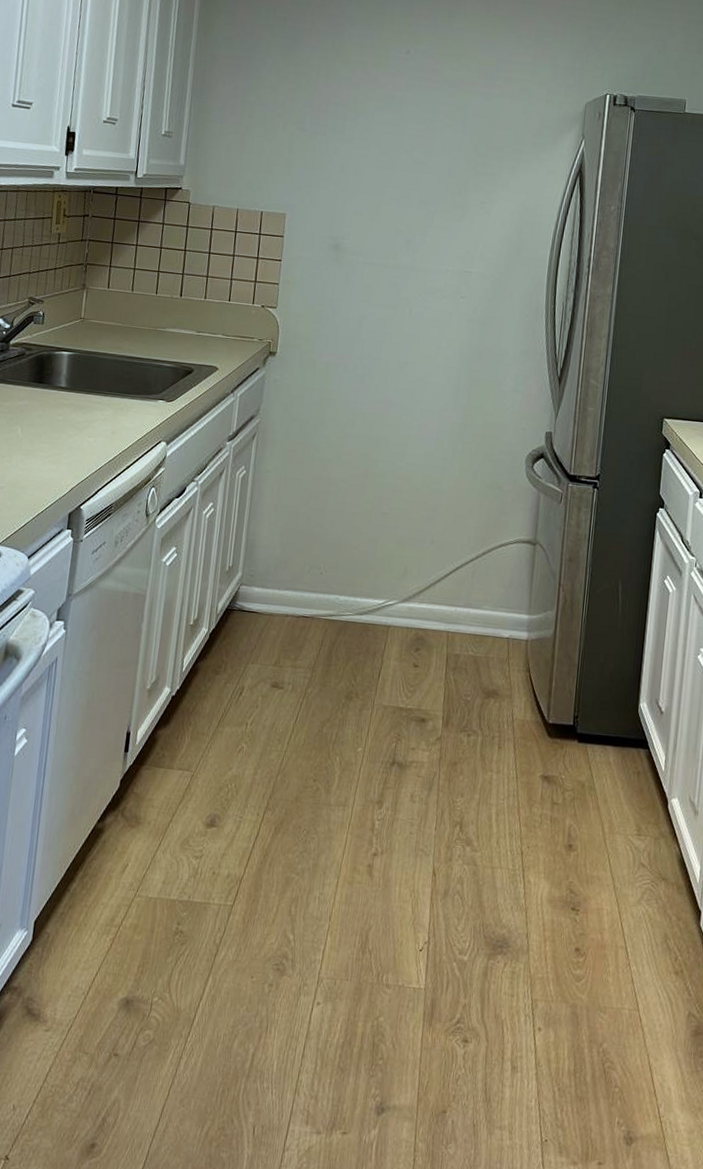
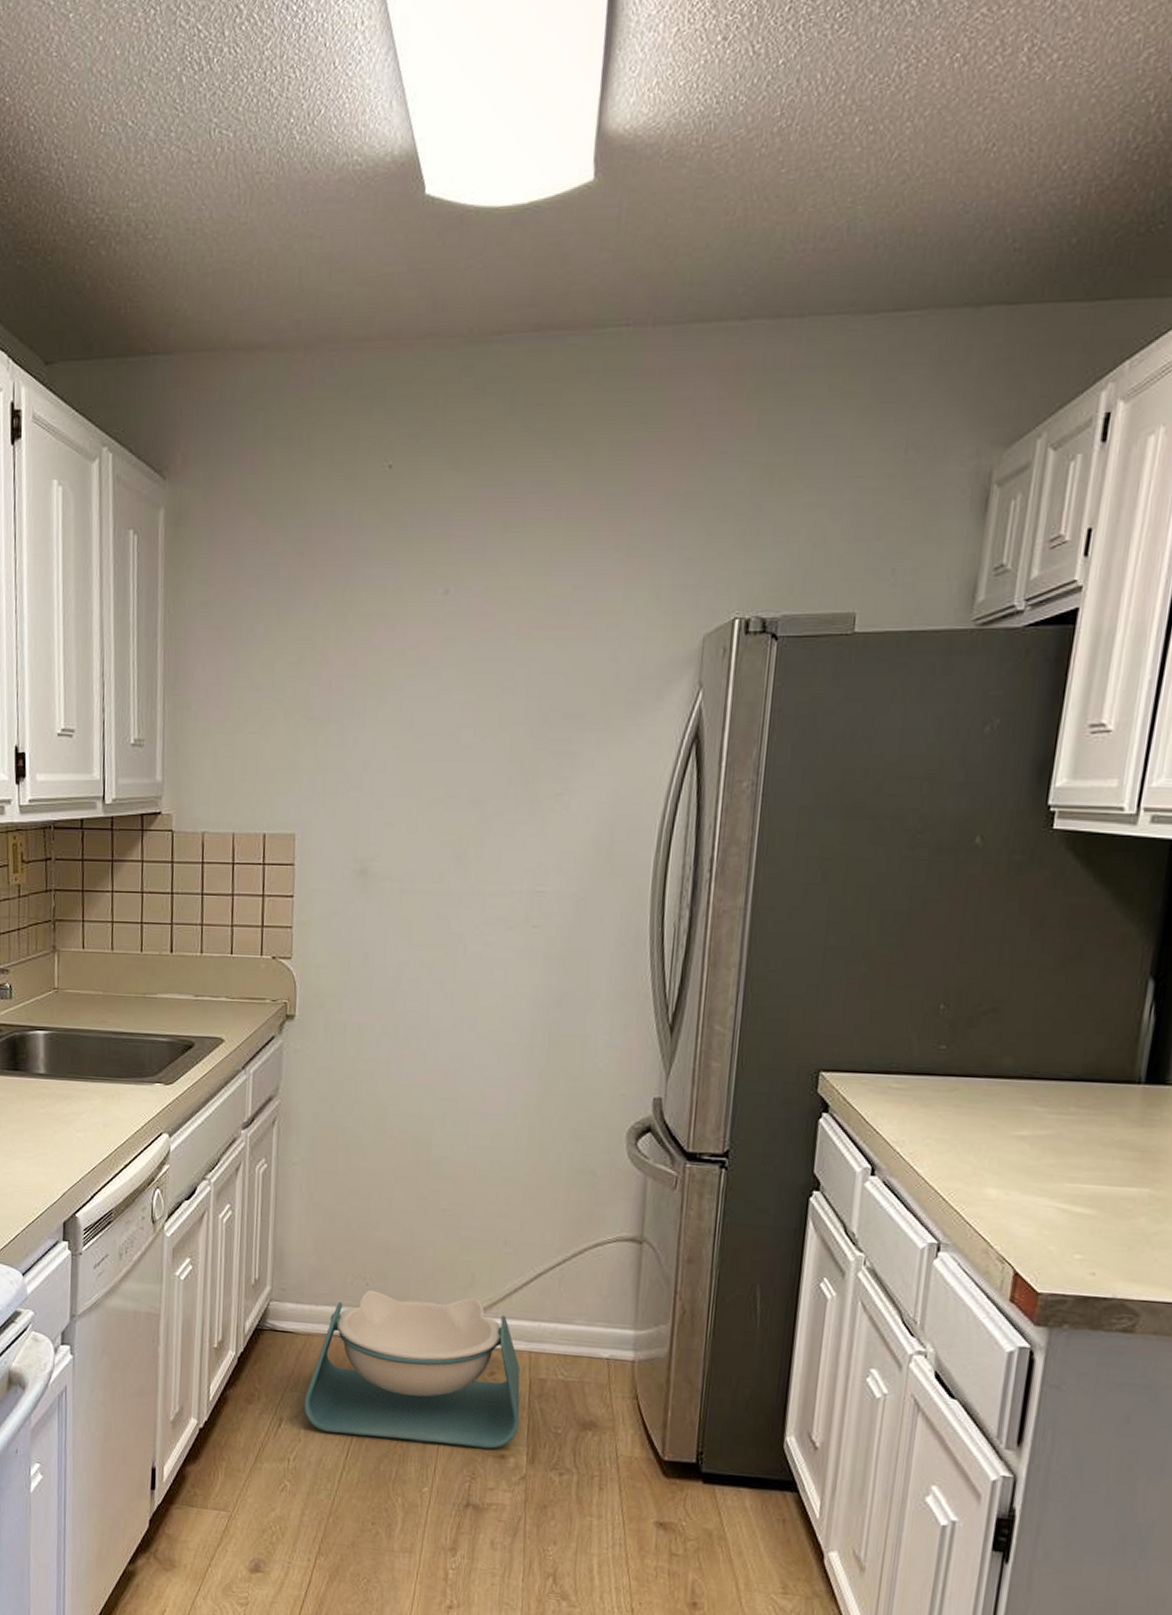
pet bowl: none [262,578,440,714] -> present [303,1290,521,1449]

